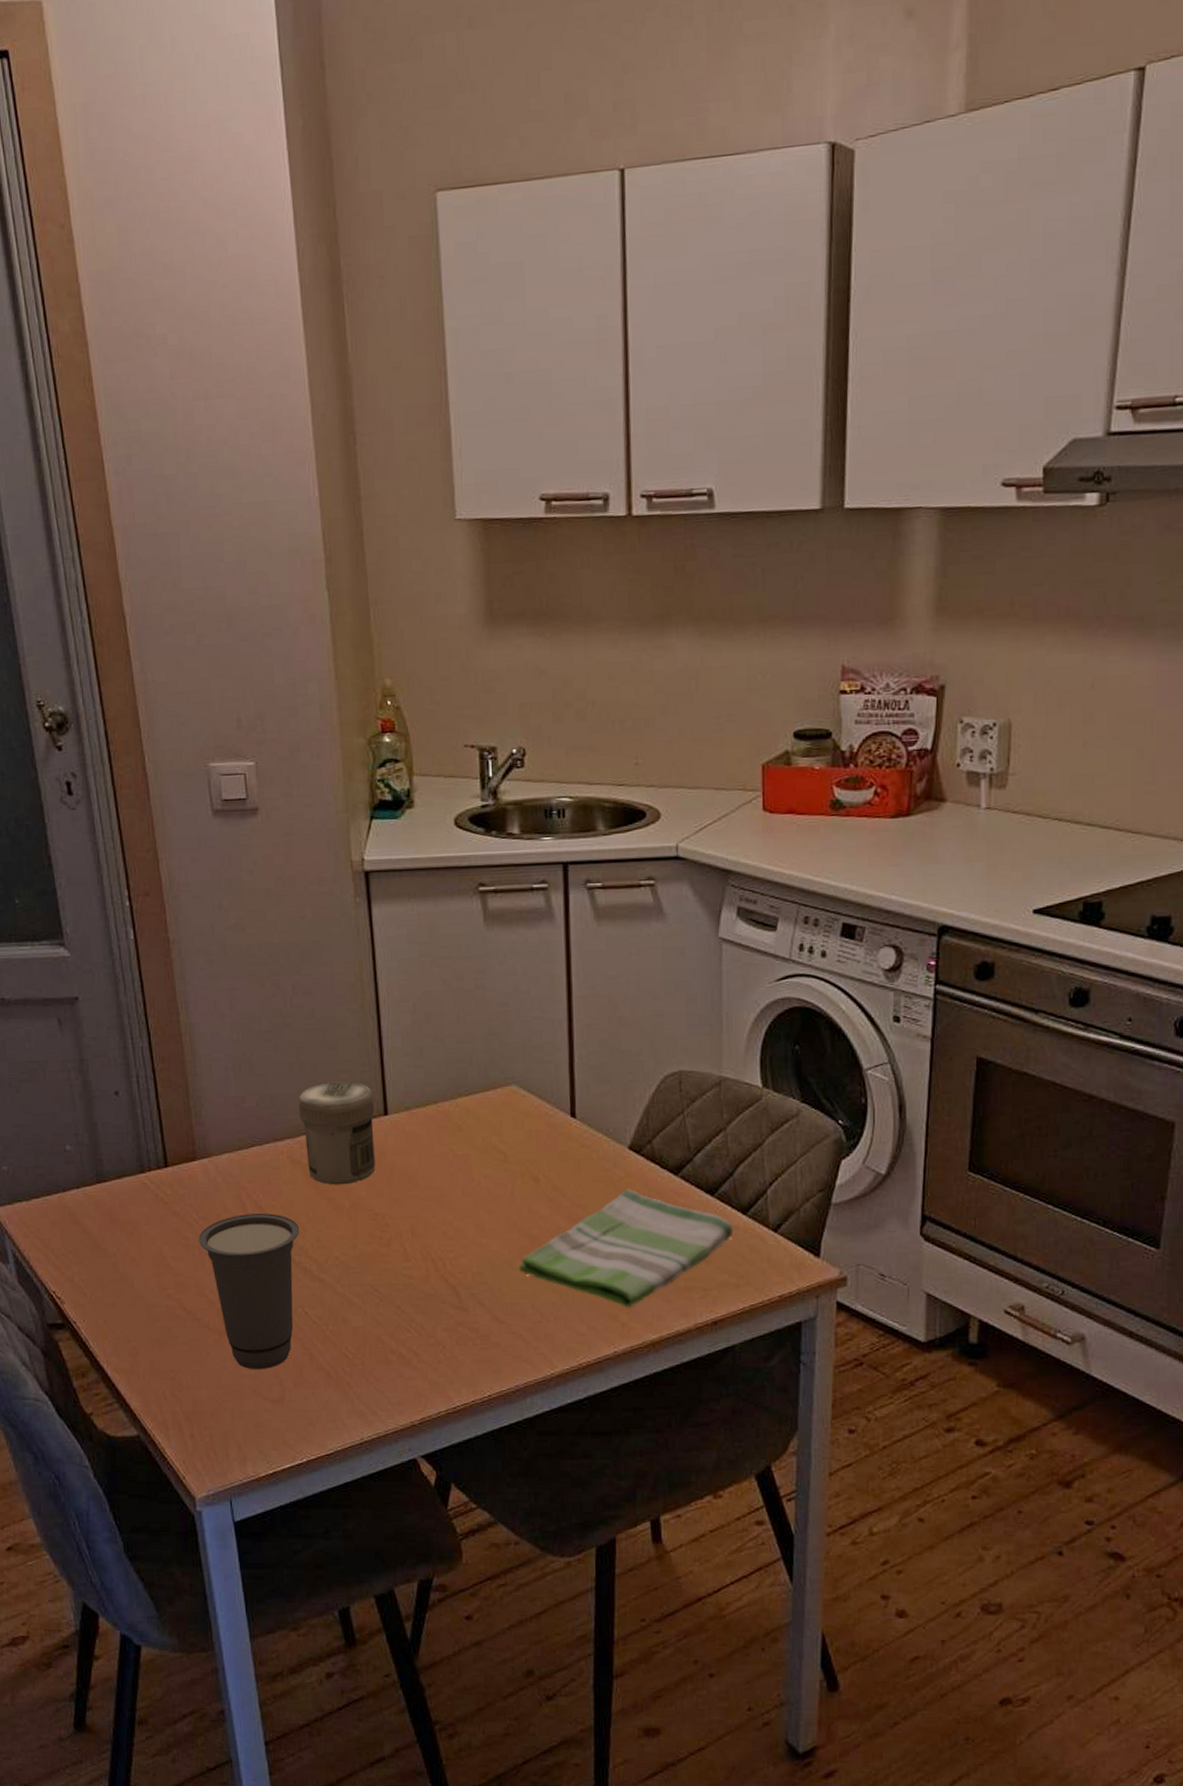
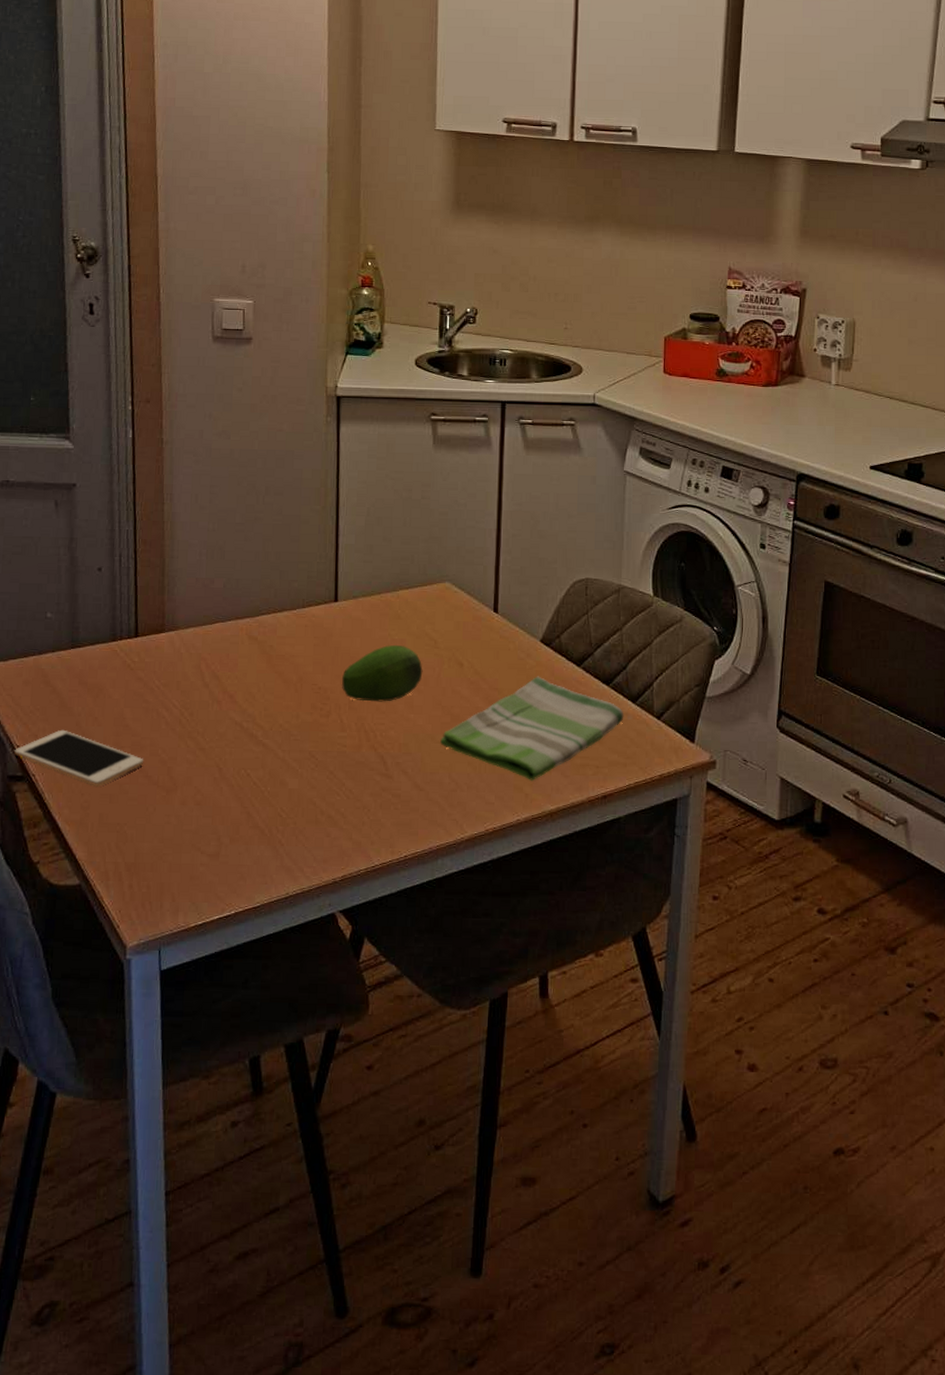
cell phone: none [51,1272,191,1332] -> present [14,729,144,786]
cup: present [198,1213,300,1370] -> none [158,682,251,826]
jar: present [298,1081,376,1185] -> none [260,570,327,661]
fruit: none [400,1160,493,1227] -> present [341,644,423,702]

